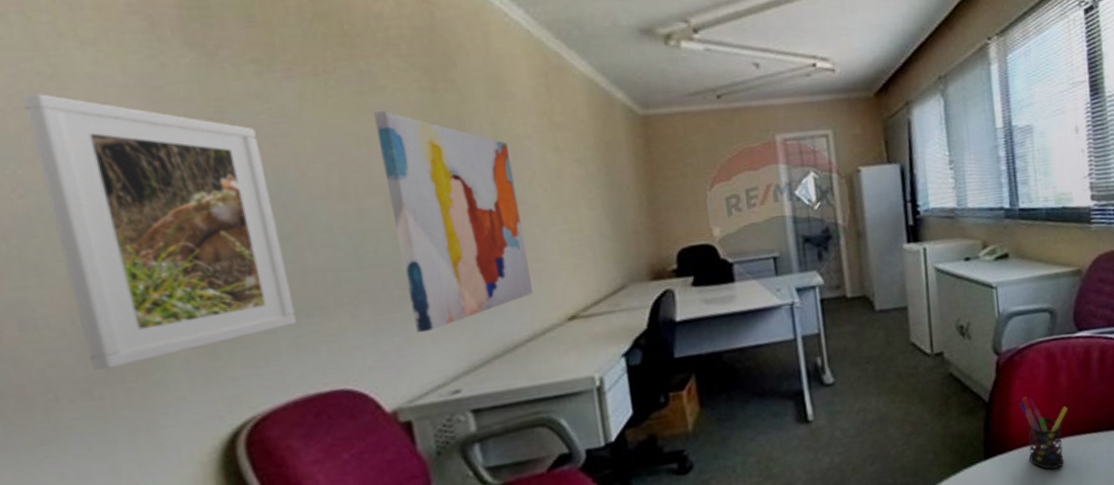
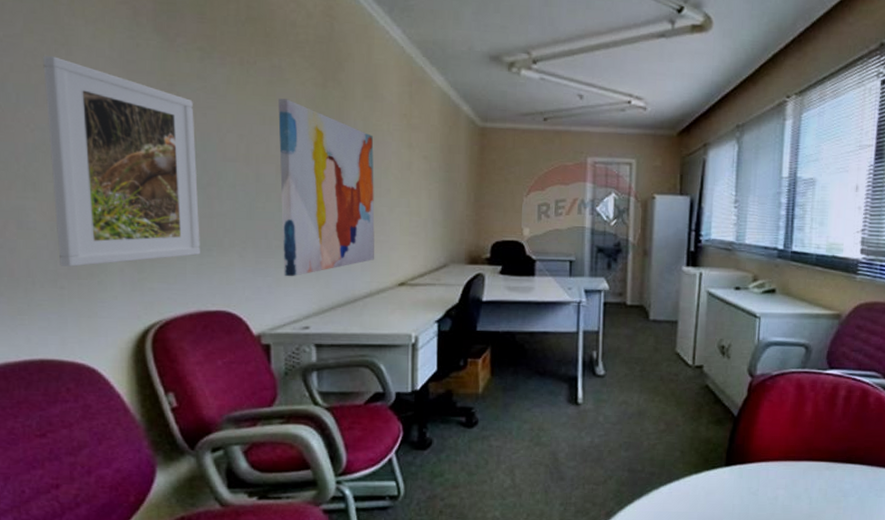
pen holder: present [1019,396,1068,470] -> none [764,418,808,488]

